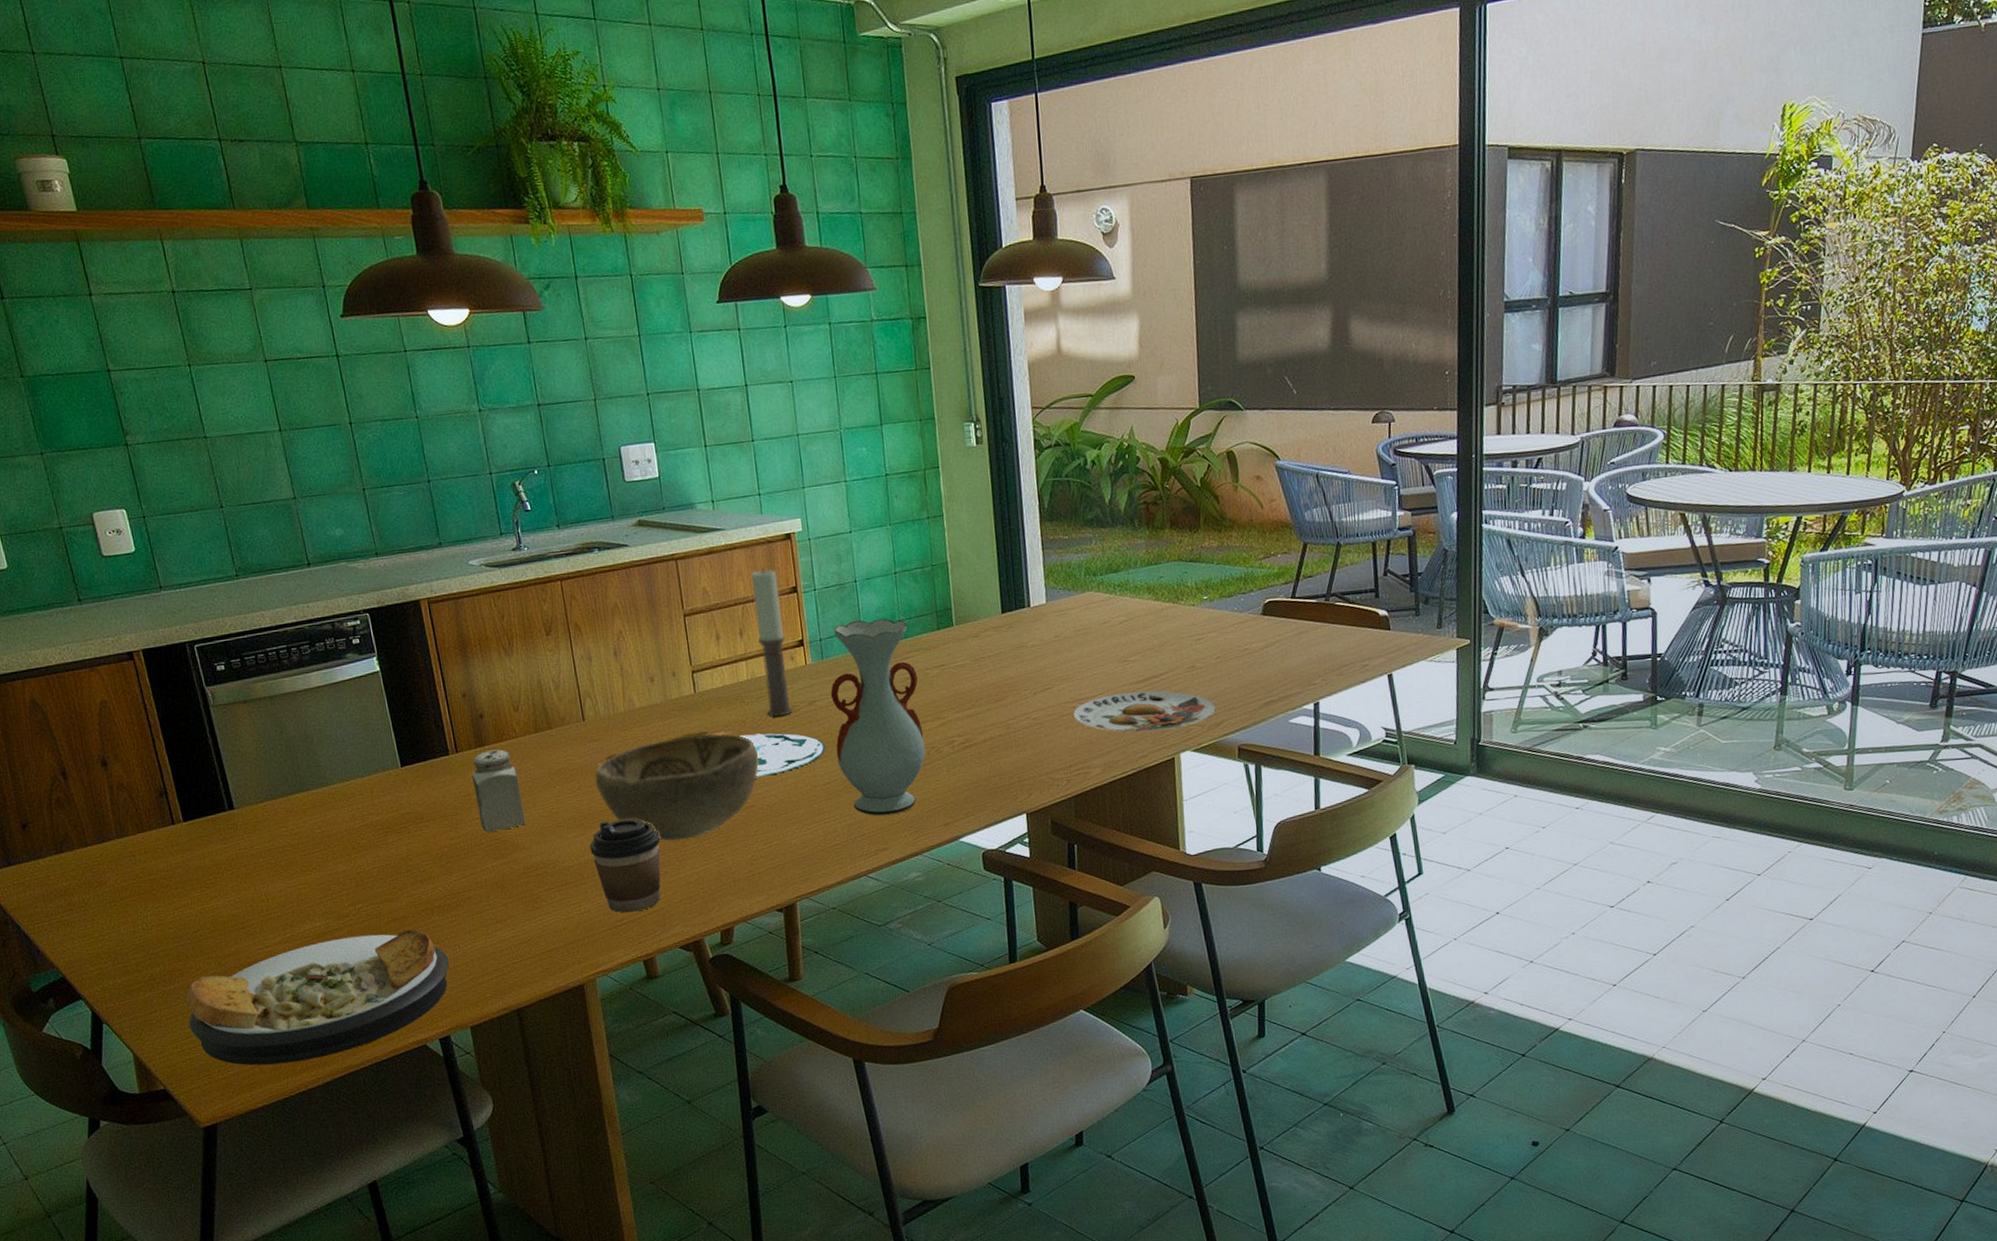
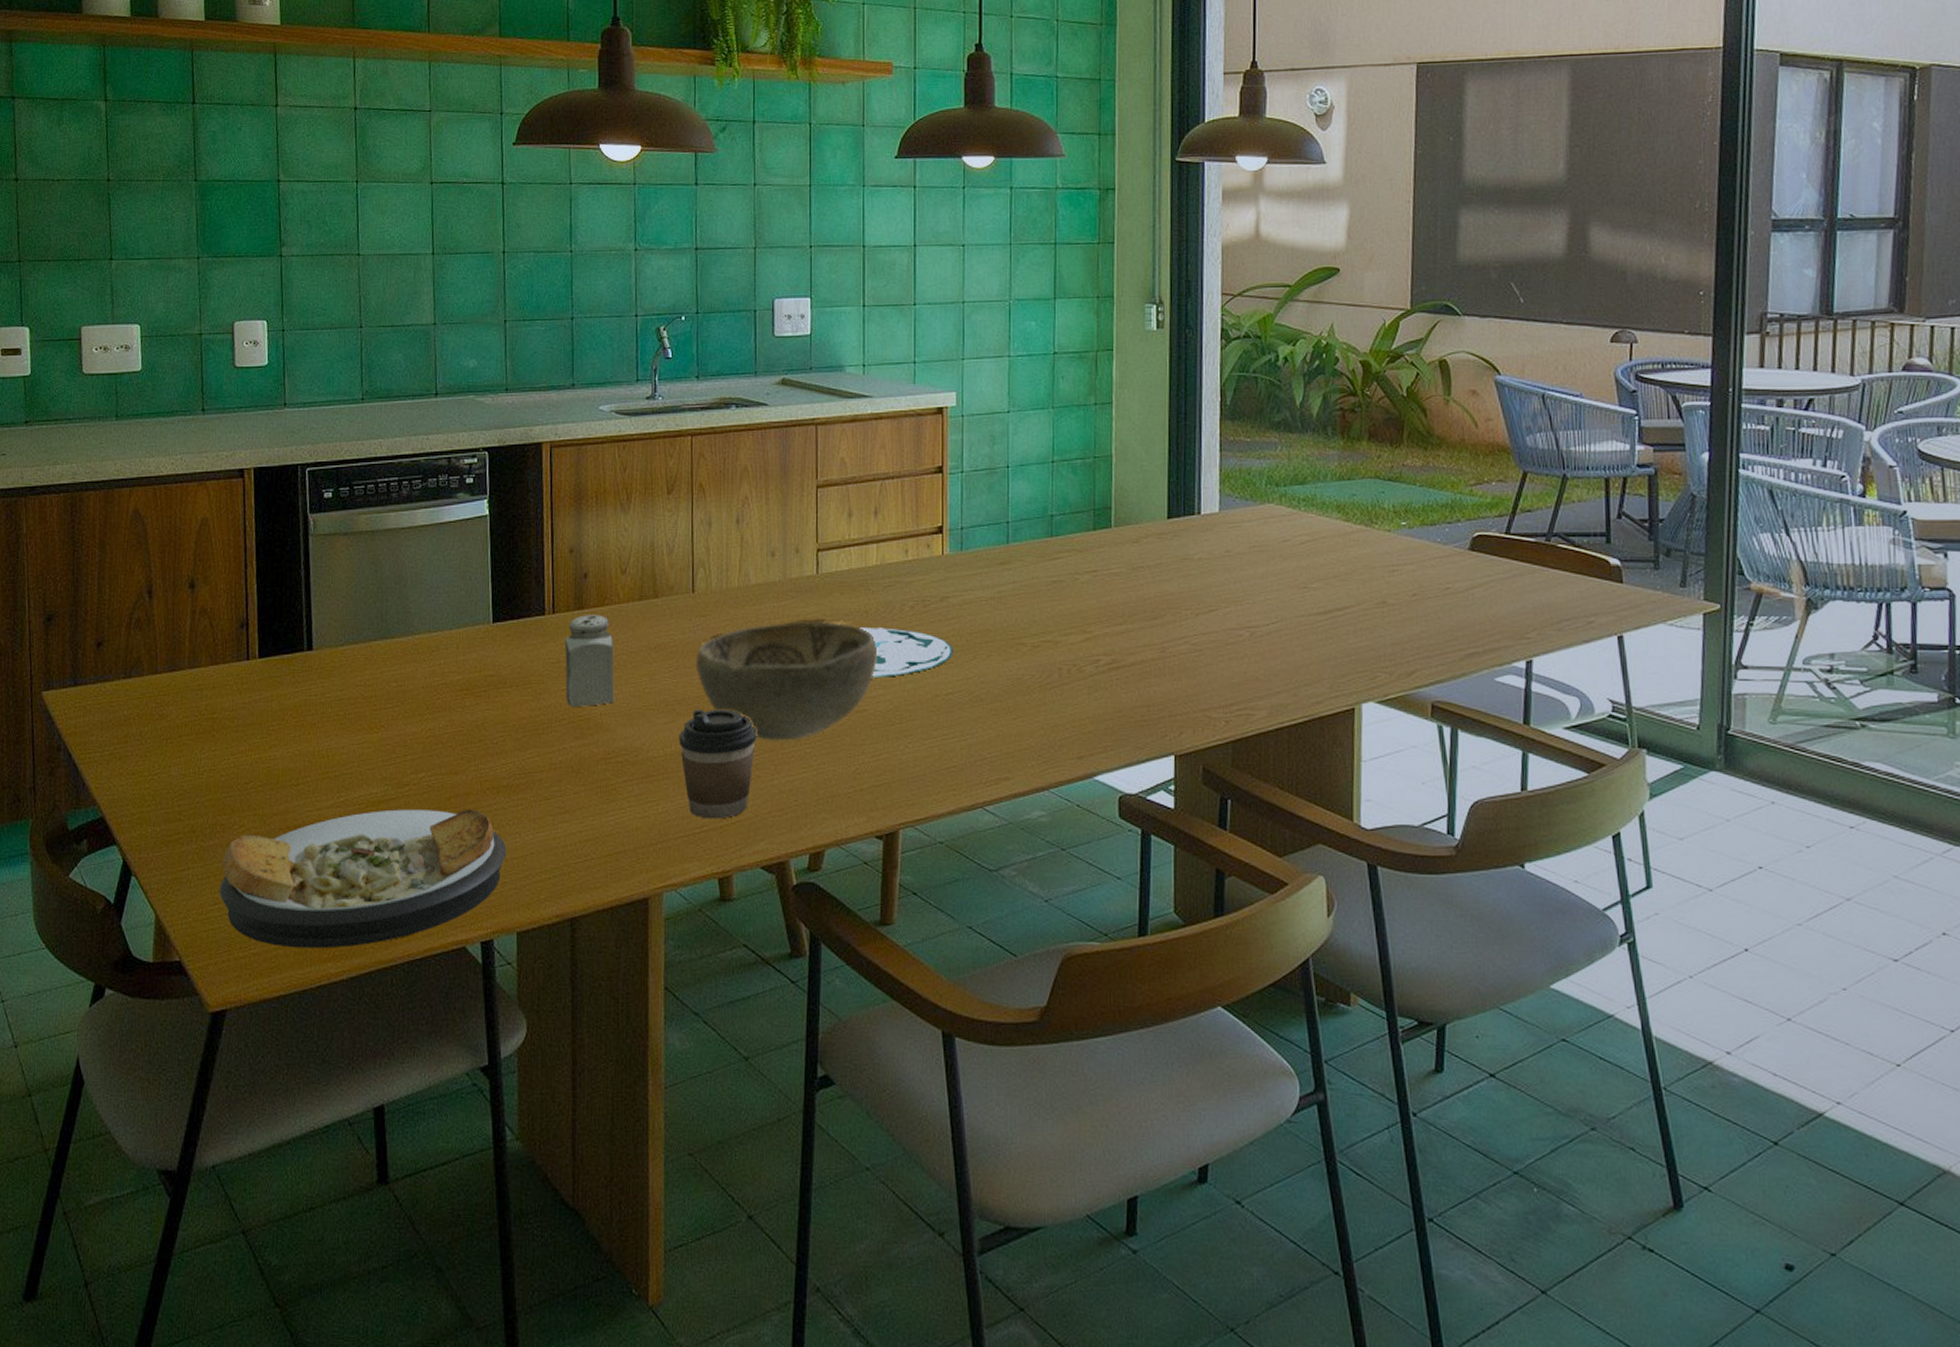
candle: present [751,568,794,717] -> none [894,443,923,611]
vase: present [830,618,926,817] -> none [964,511,1066,739]
plate: present [1073,691,1216,732] -> none [1240,625,1408,674]

